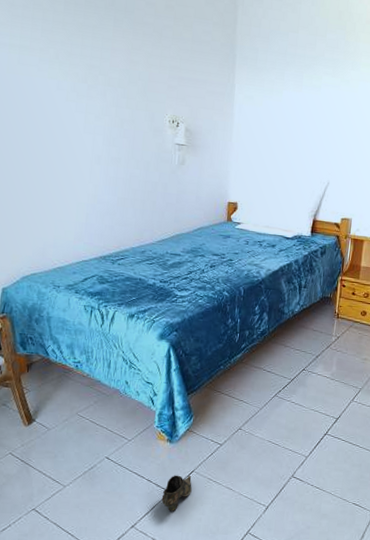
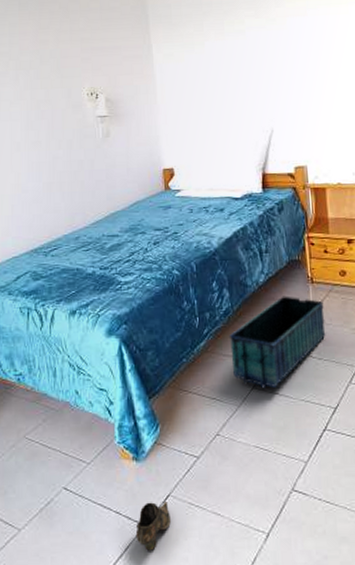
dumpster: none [260,325,344,398] -> present [228,296,326,389]

